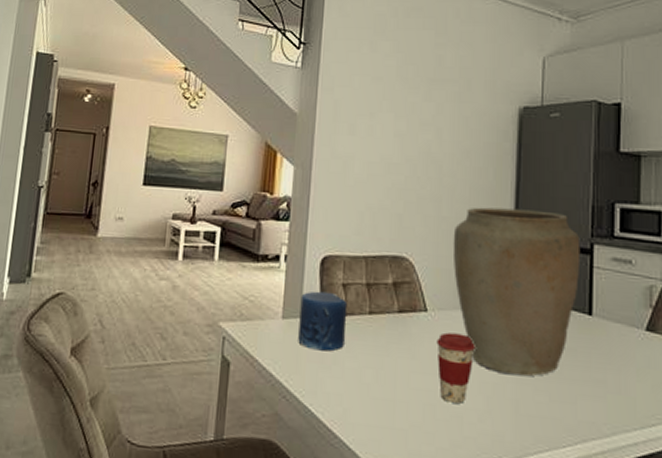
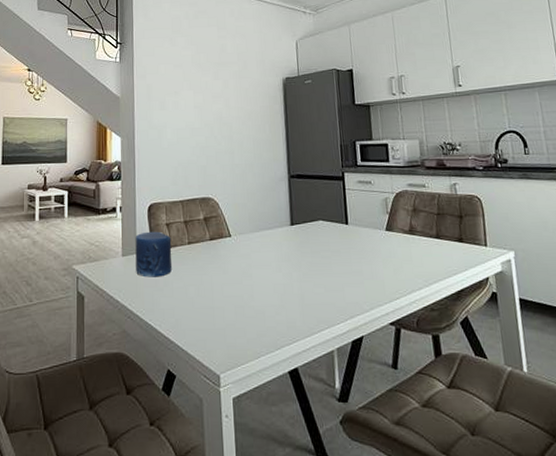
coffee cup: present [436,332,476,403] -> none [240,250,269,303]
vase: present [452,207,581,376] -> none [244,152,337,275]

